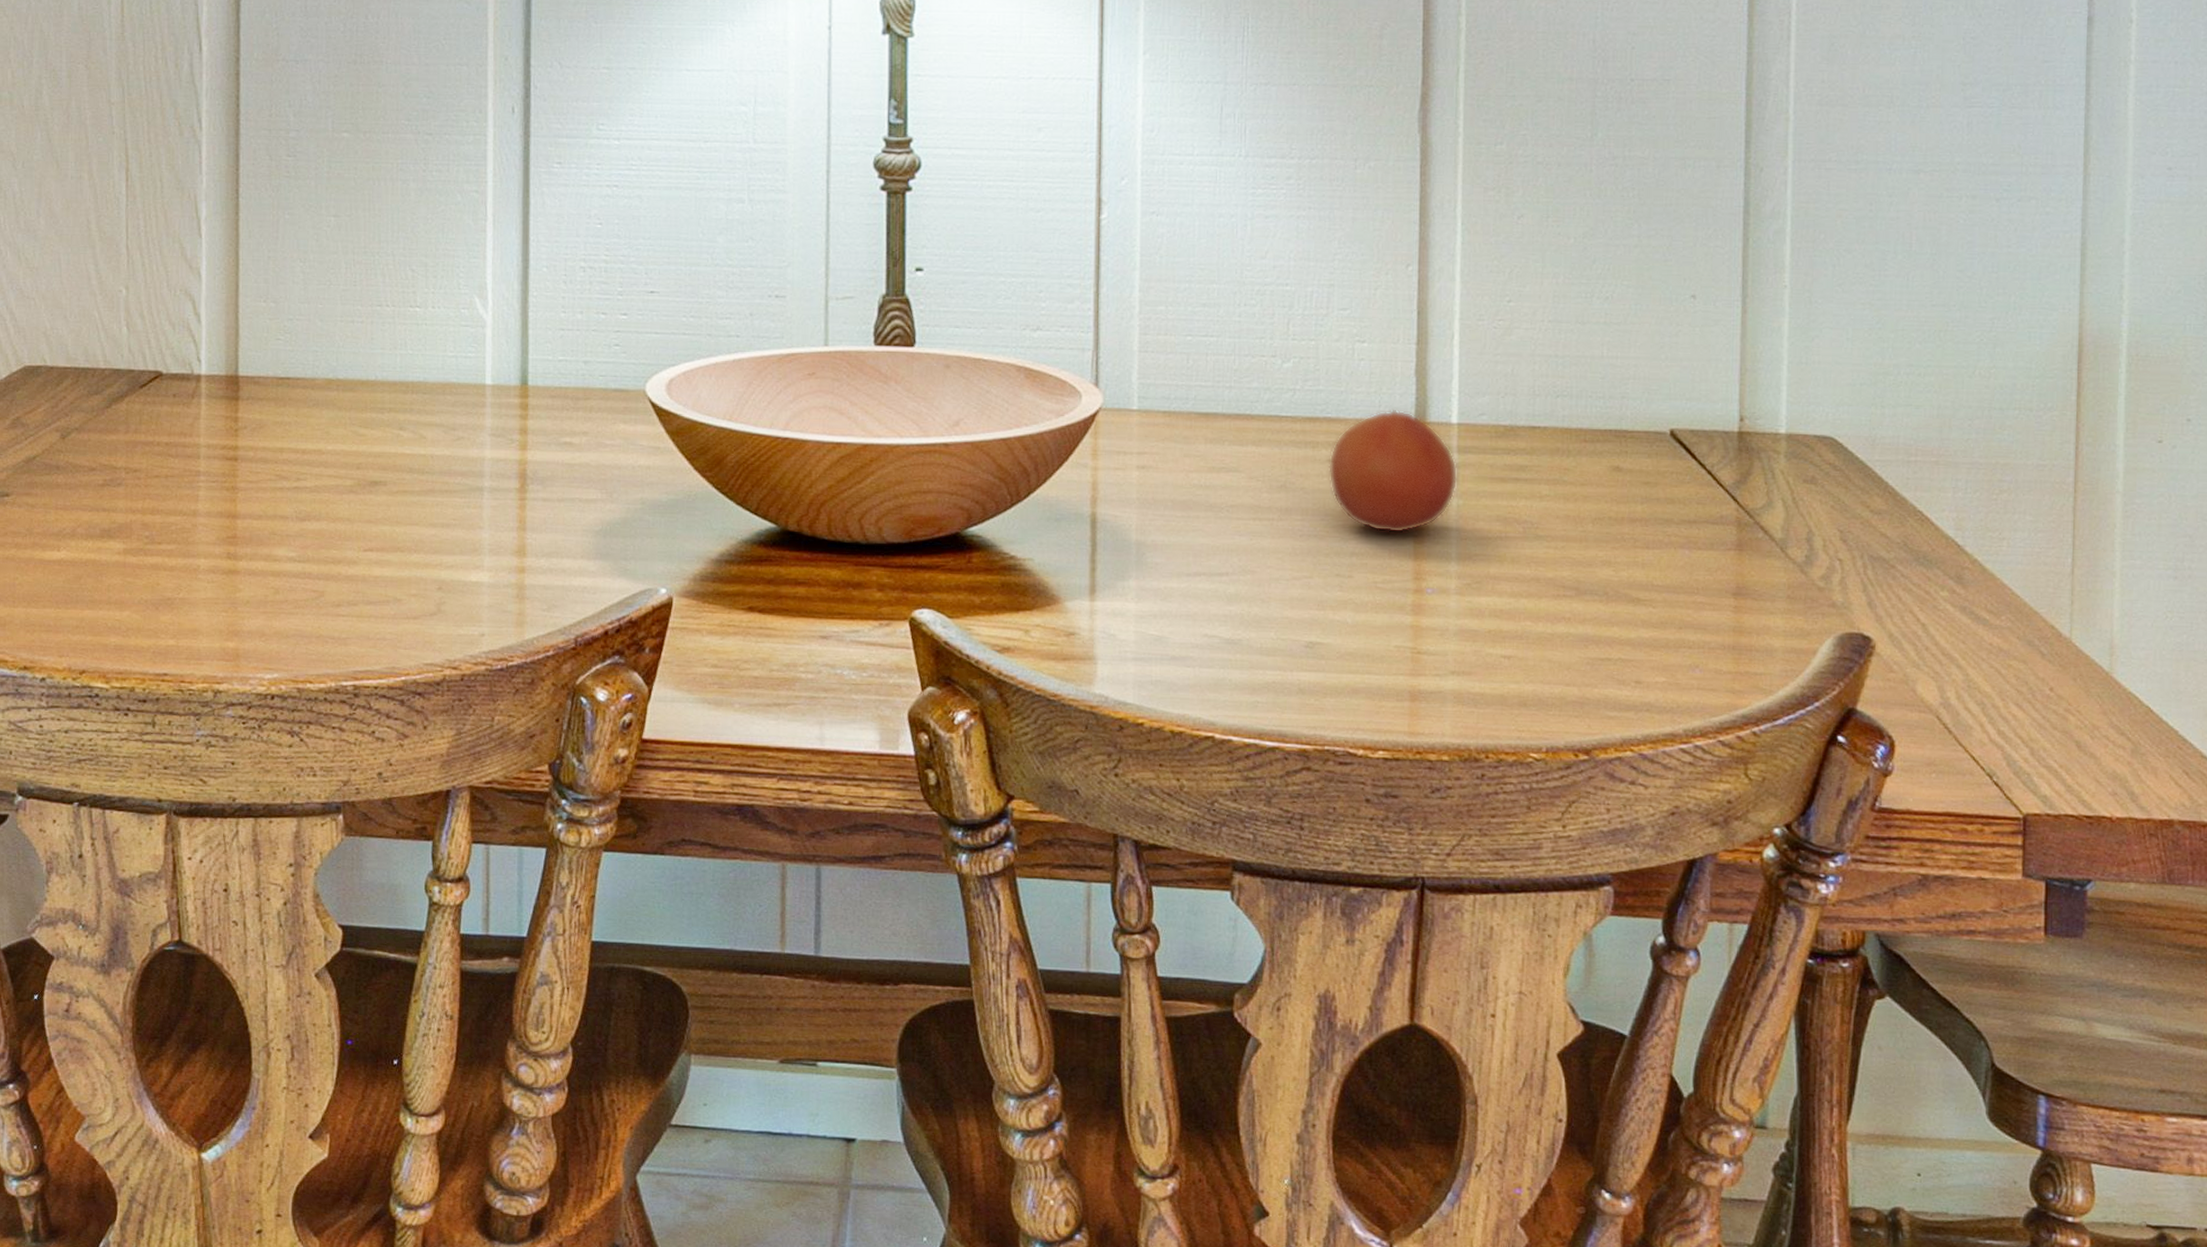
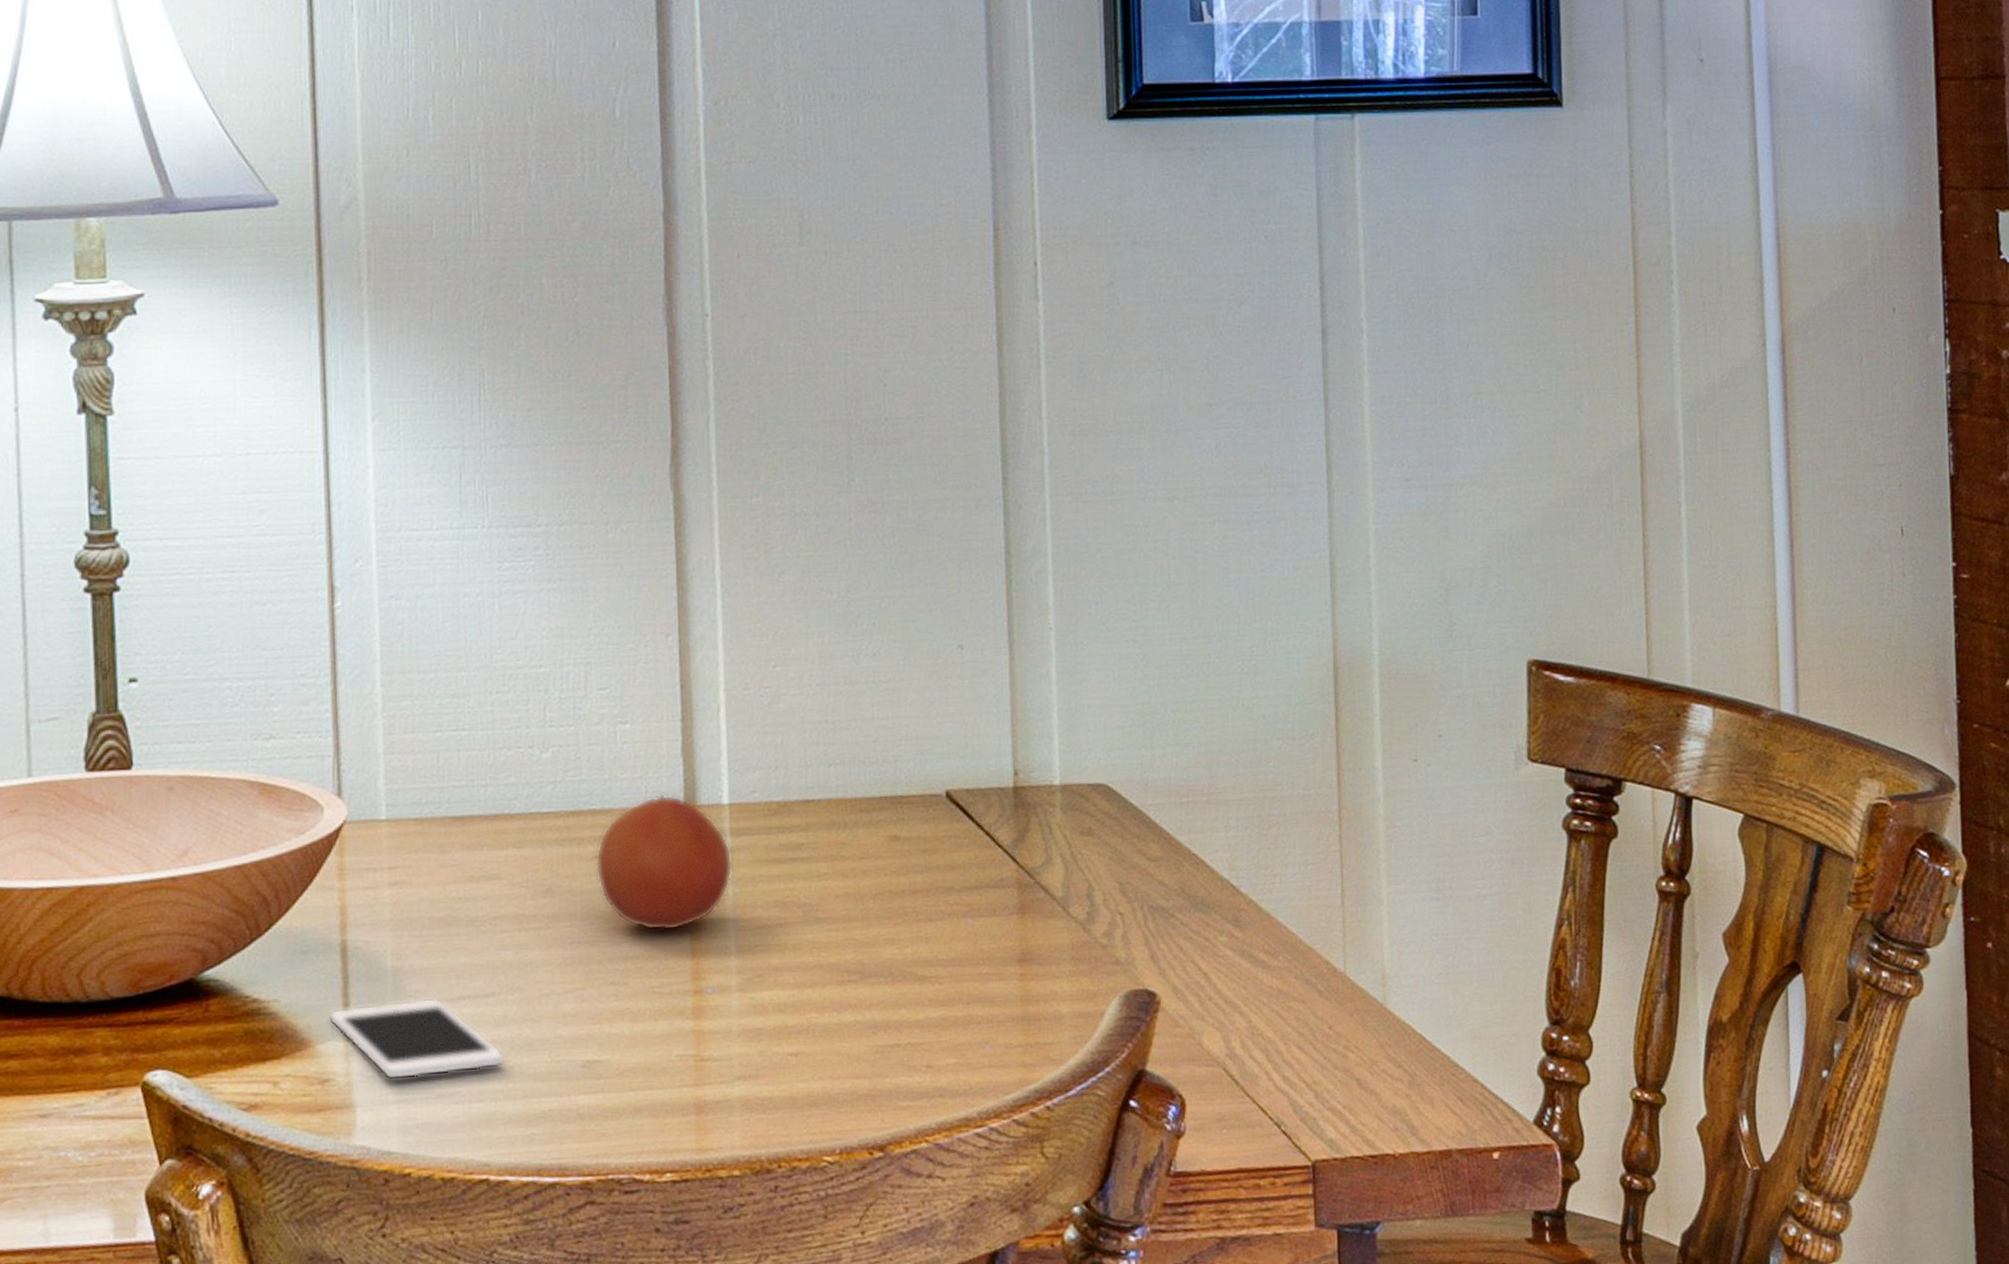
cell phone: none [1076,571,1236,640] -> present [328,997,506,1080]

